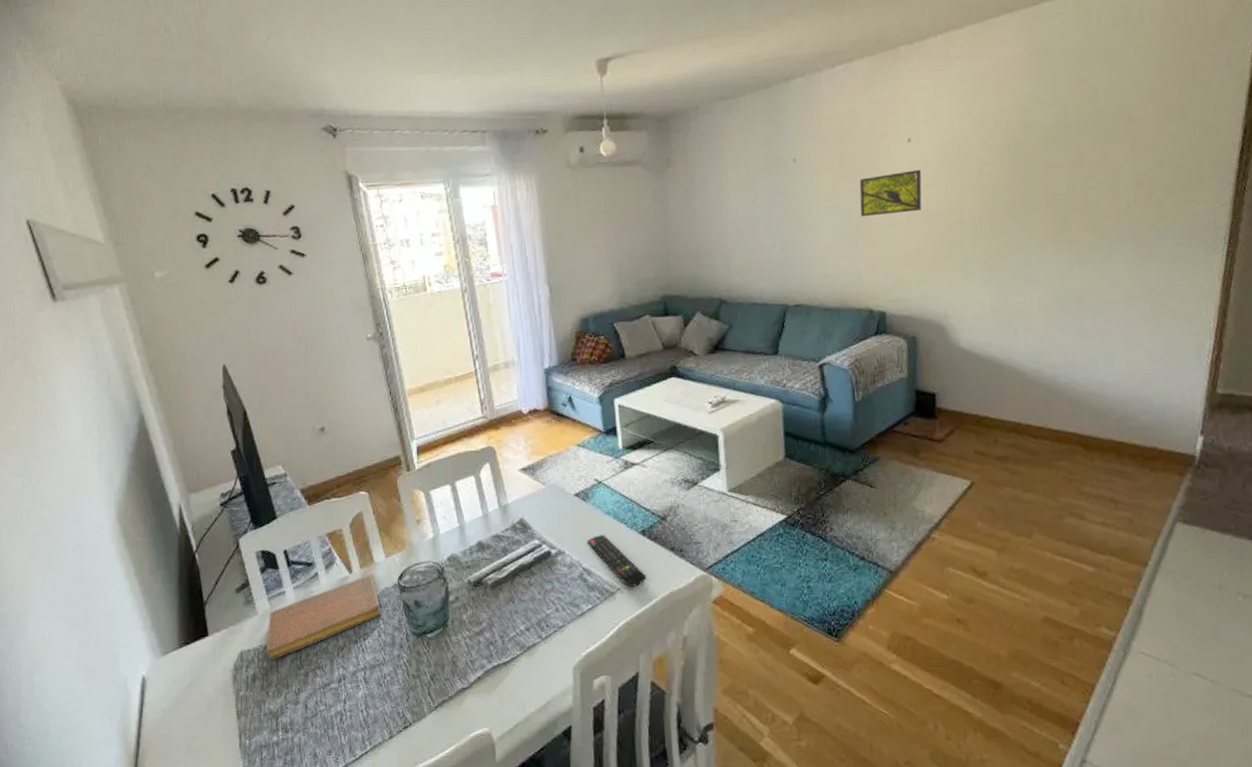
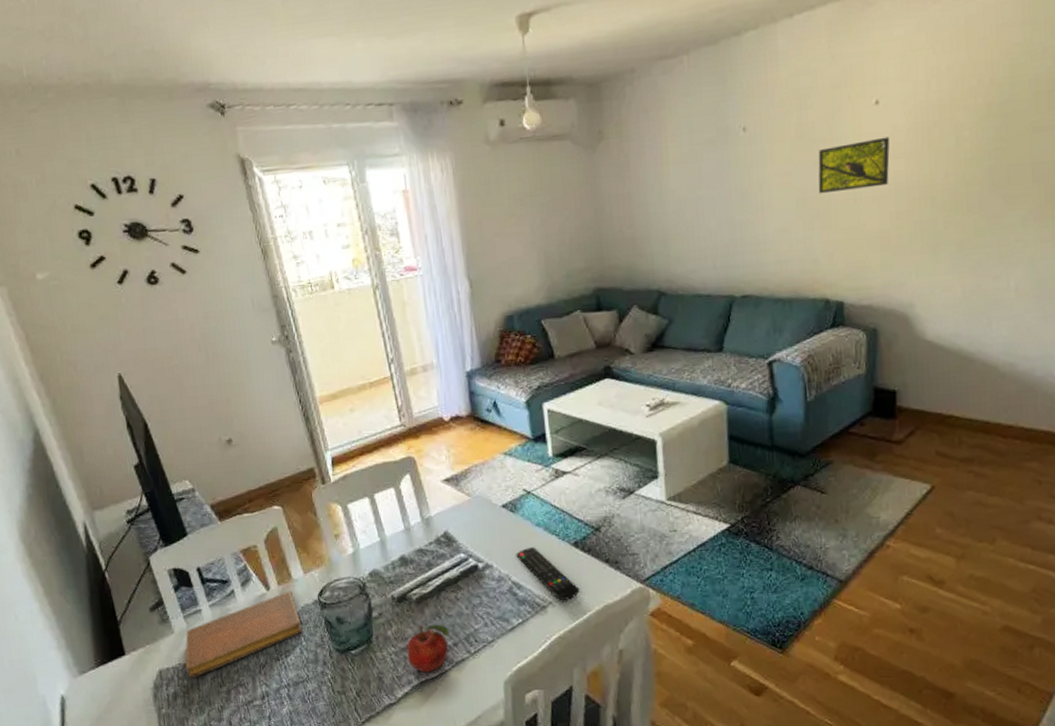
fruit: none [481,609,523,657] -> present [406,624,450,673]

